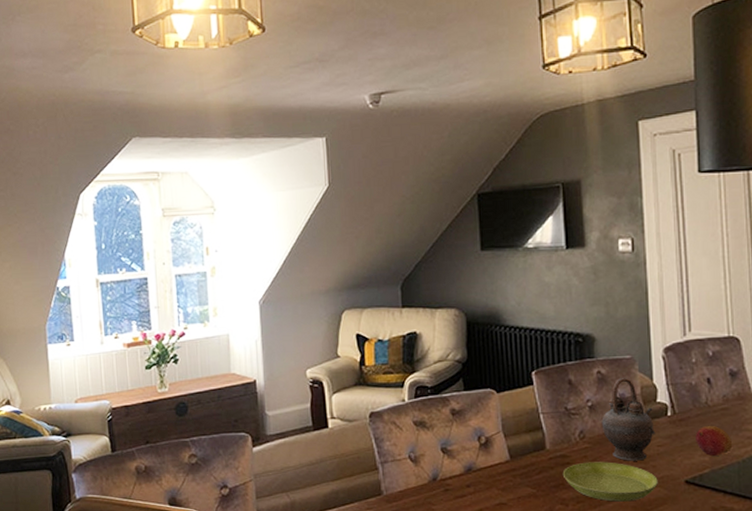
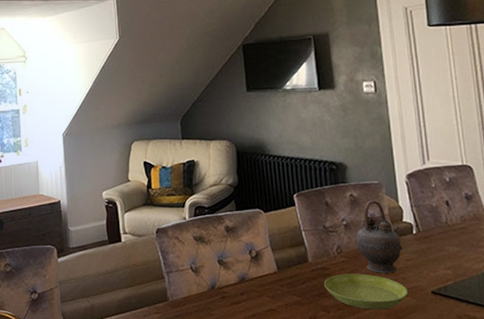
fruit: present [696,426,733,456] -> none [438,243,472,269]

